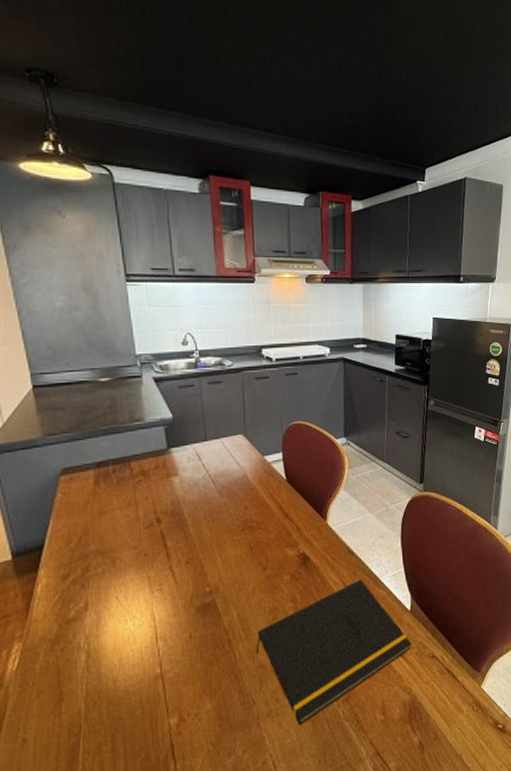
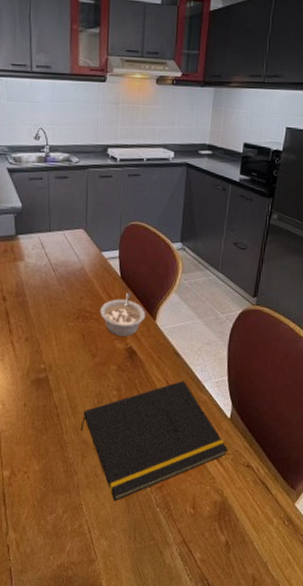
legume: none [268,495,316,544] -> present [100,293,146,337]

